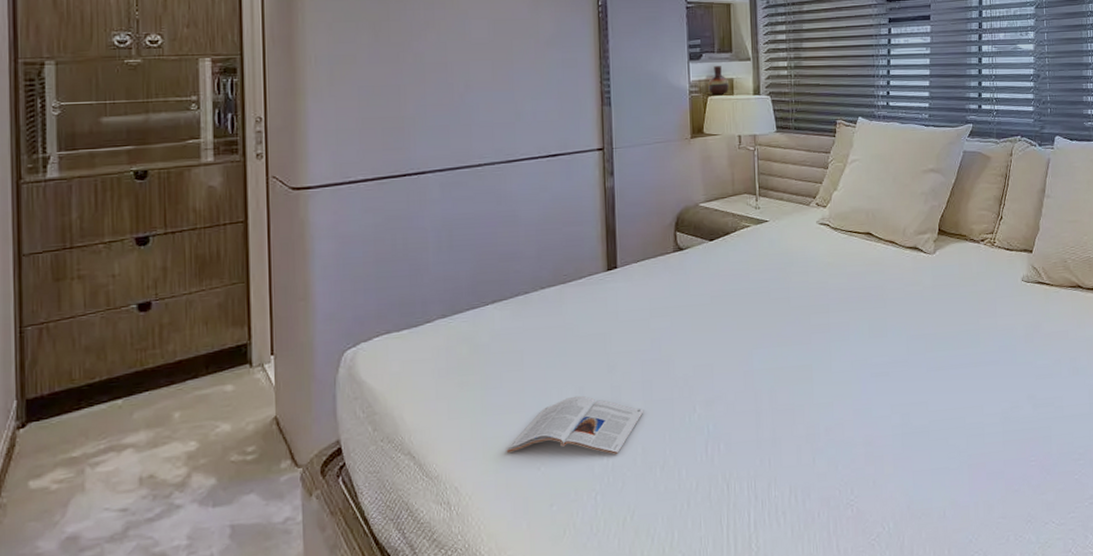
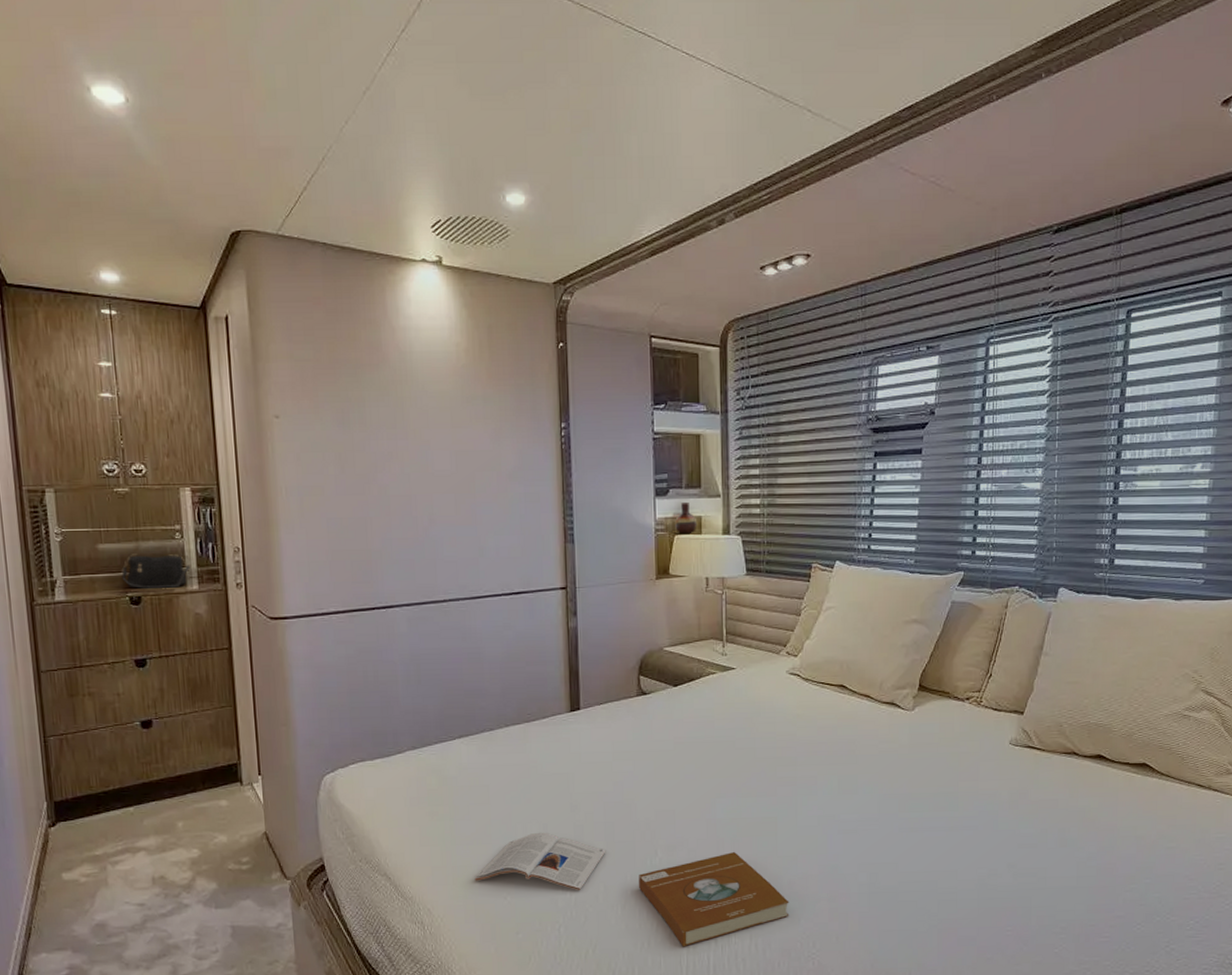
handbag: none [127,125,206,163] -> present [121,554,190,589]
book: none [677,401,827,506] -> present [638,851,790,947]

